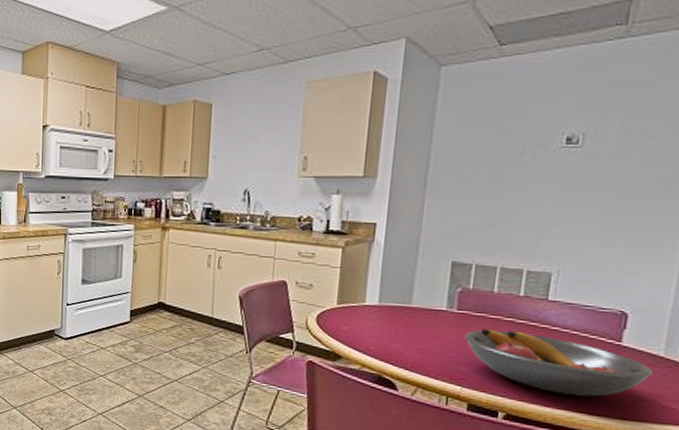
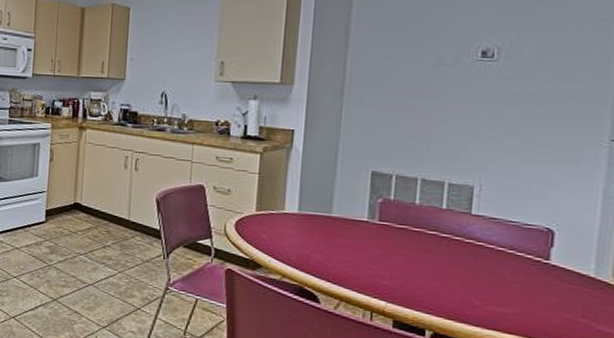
fruit bowl: present [464,328,653,397] -> none [387,241,584,318]

